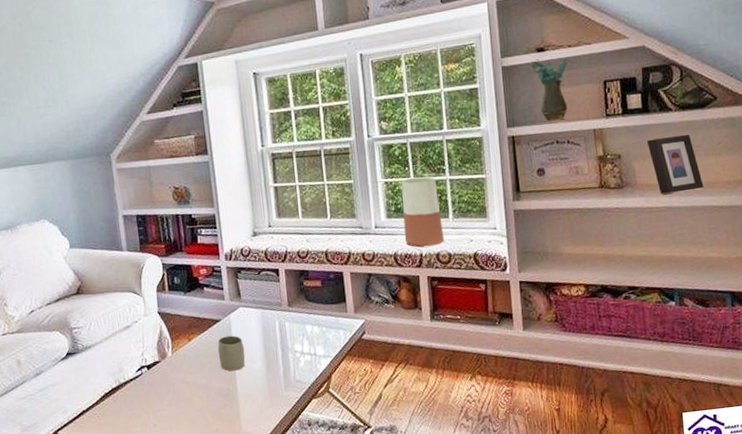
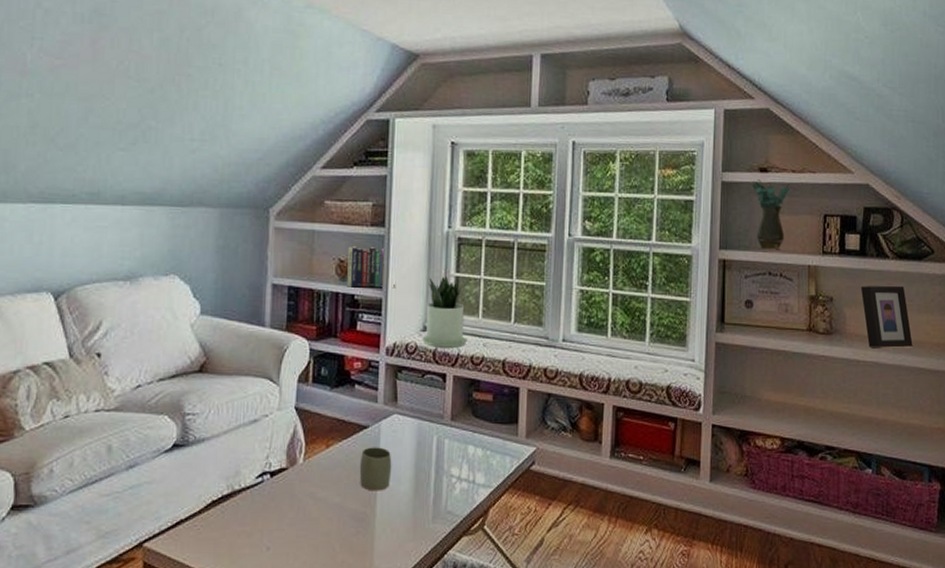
books: none [180,171,225,209] -> present [347,246,396,289]
planter: none [251,187,293,248] -> present [422,276,468,348]
vase: present [401,177,444,247] -> none [593,290,637,371]

